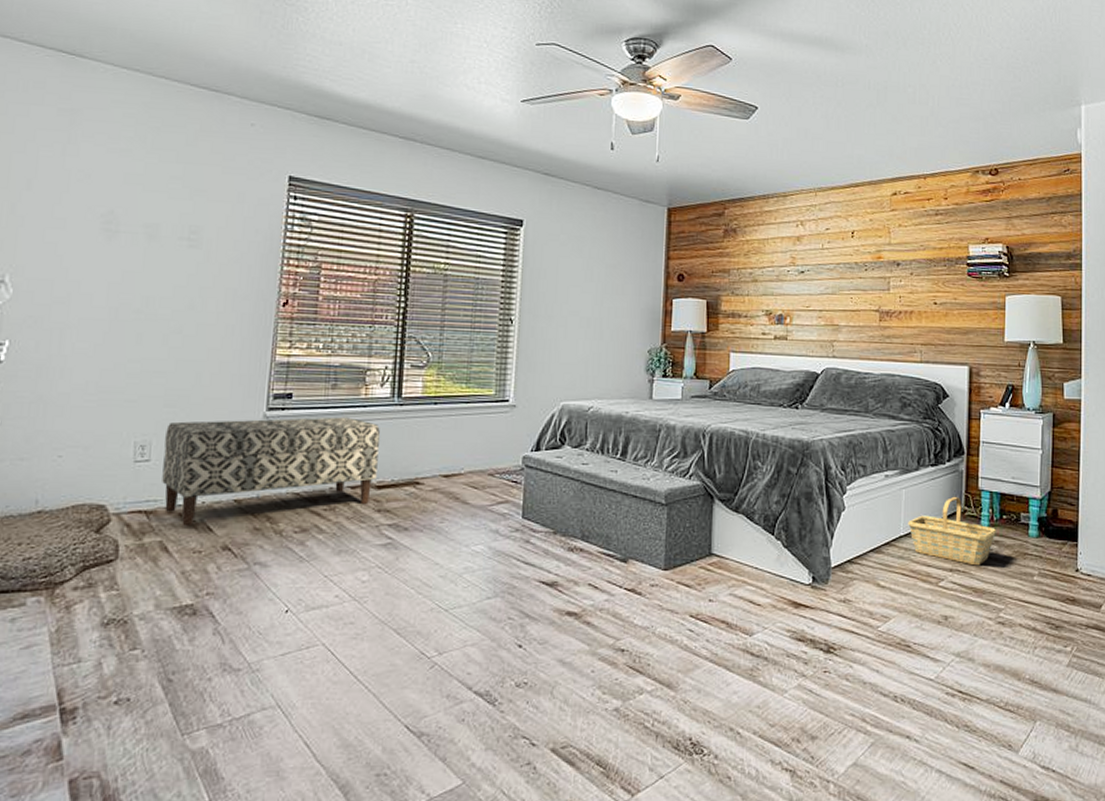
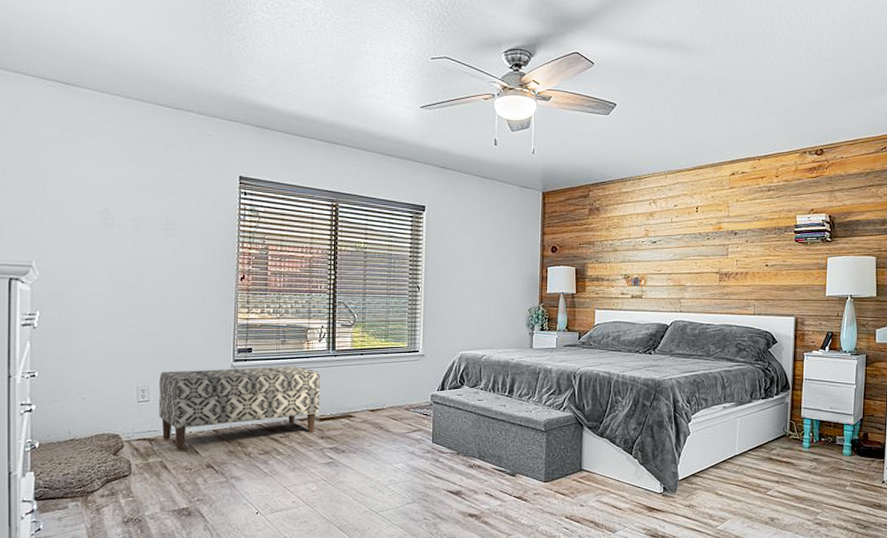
basket: present [908,496,997,566] -> none [742,423,816,479]

